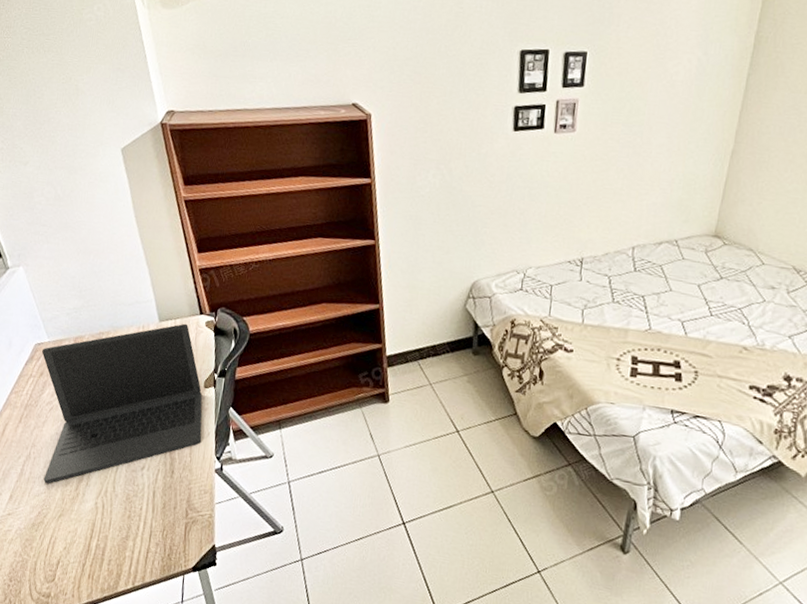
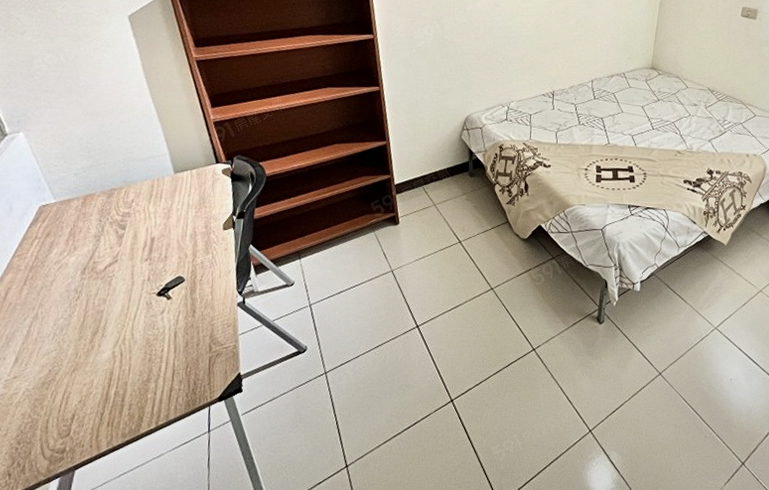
laptop: present [42,323,203,484] -> none [48,173,223,341]

